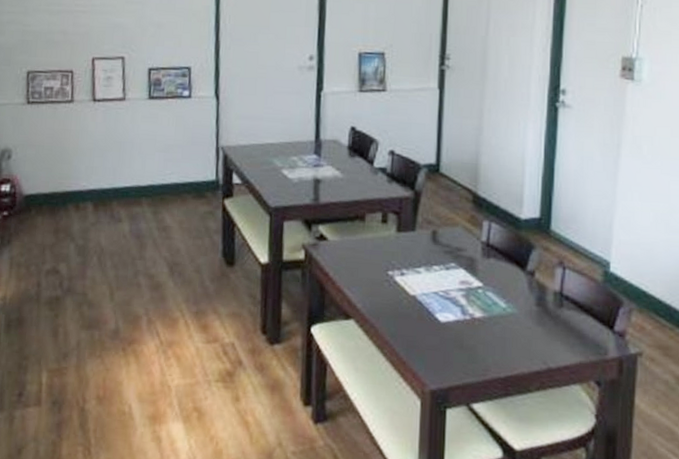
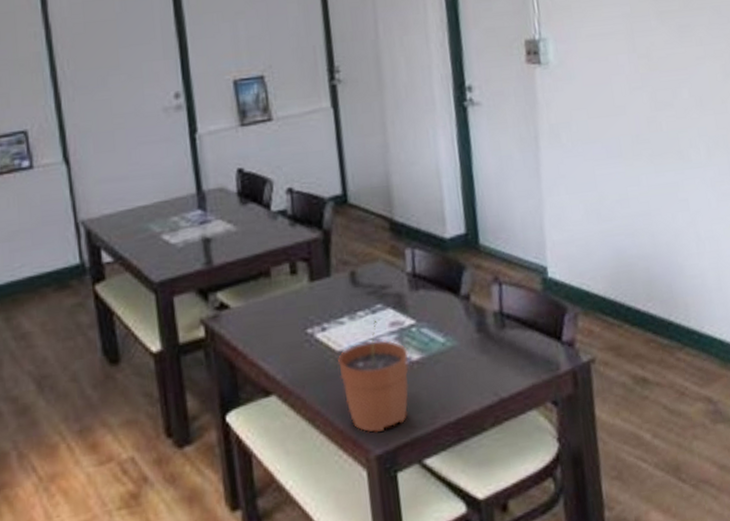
plant pot: none [410,274,472,371] -> present [338,319,409,433]

